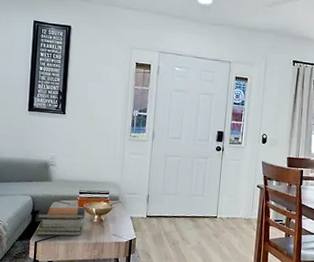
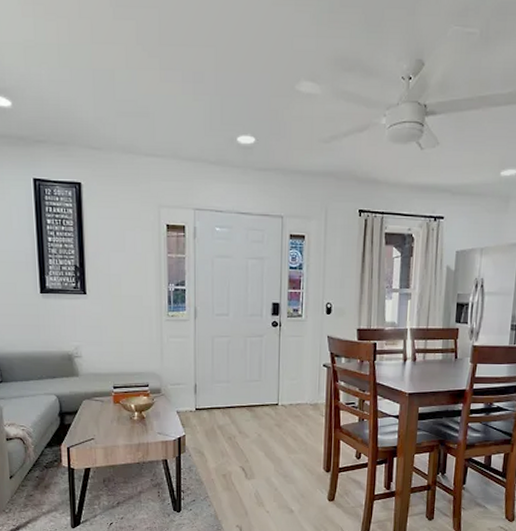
book stack: present [36,207,86,236] -> none [66,404,123,440]

